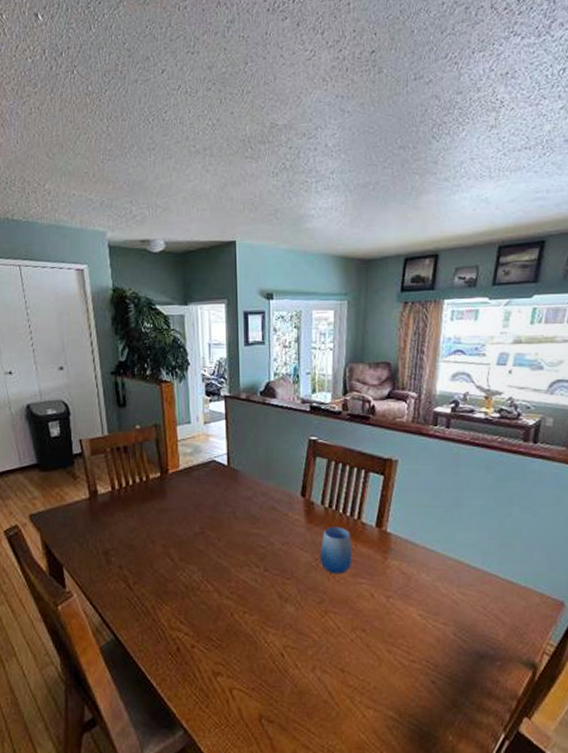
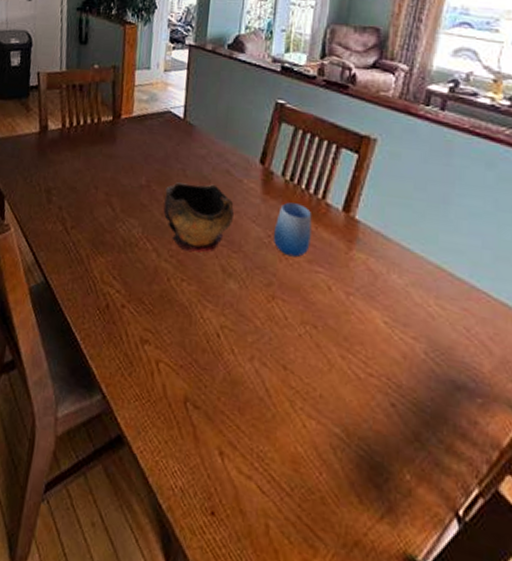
decorative bowl: none [219,521,284,586] -> present [163,182,235,253]

